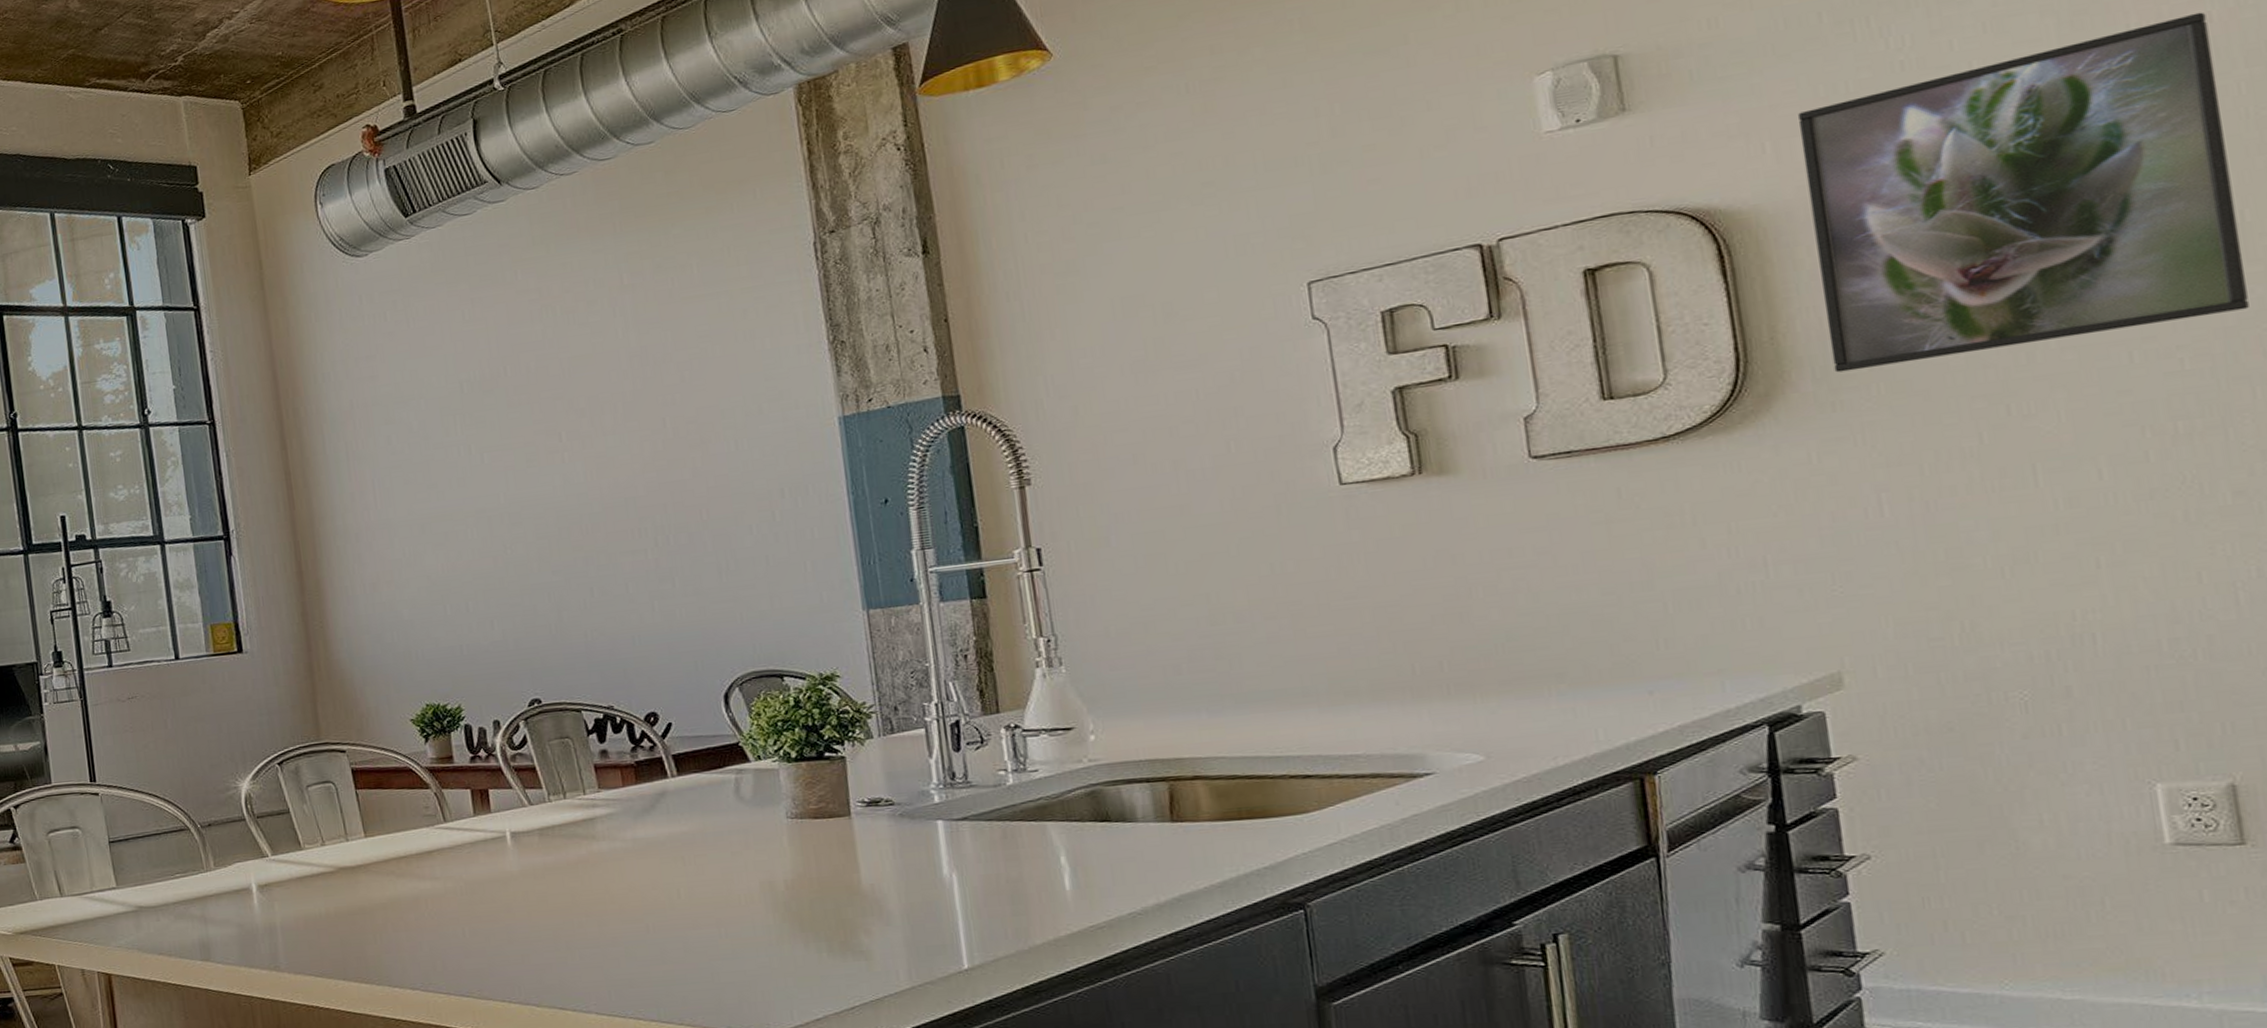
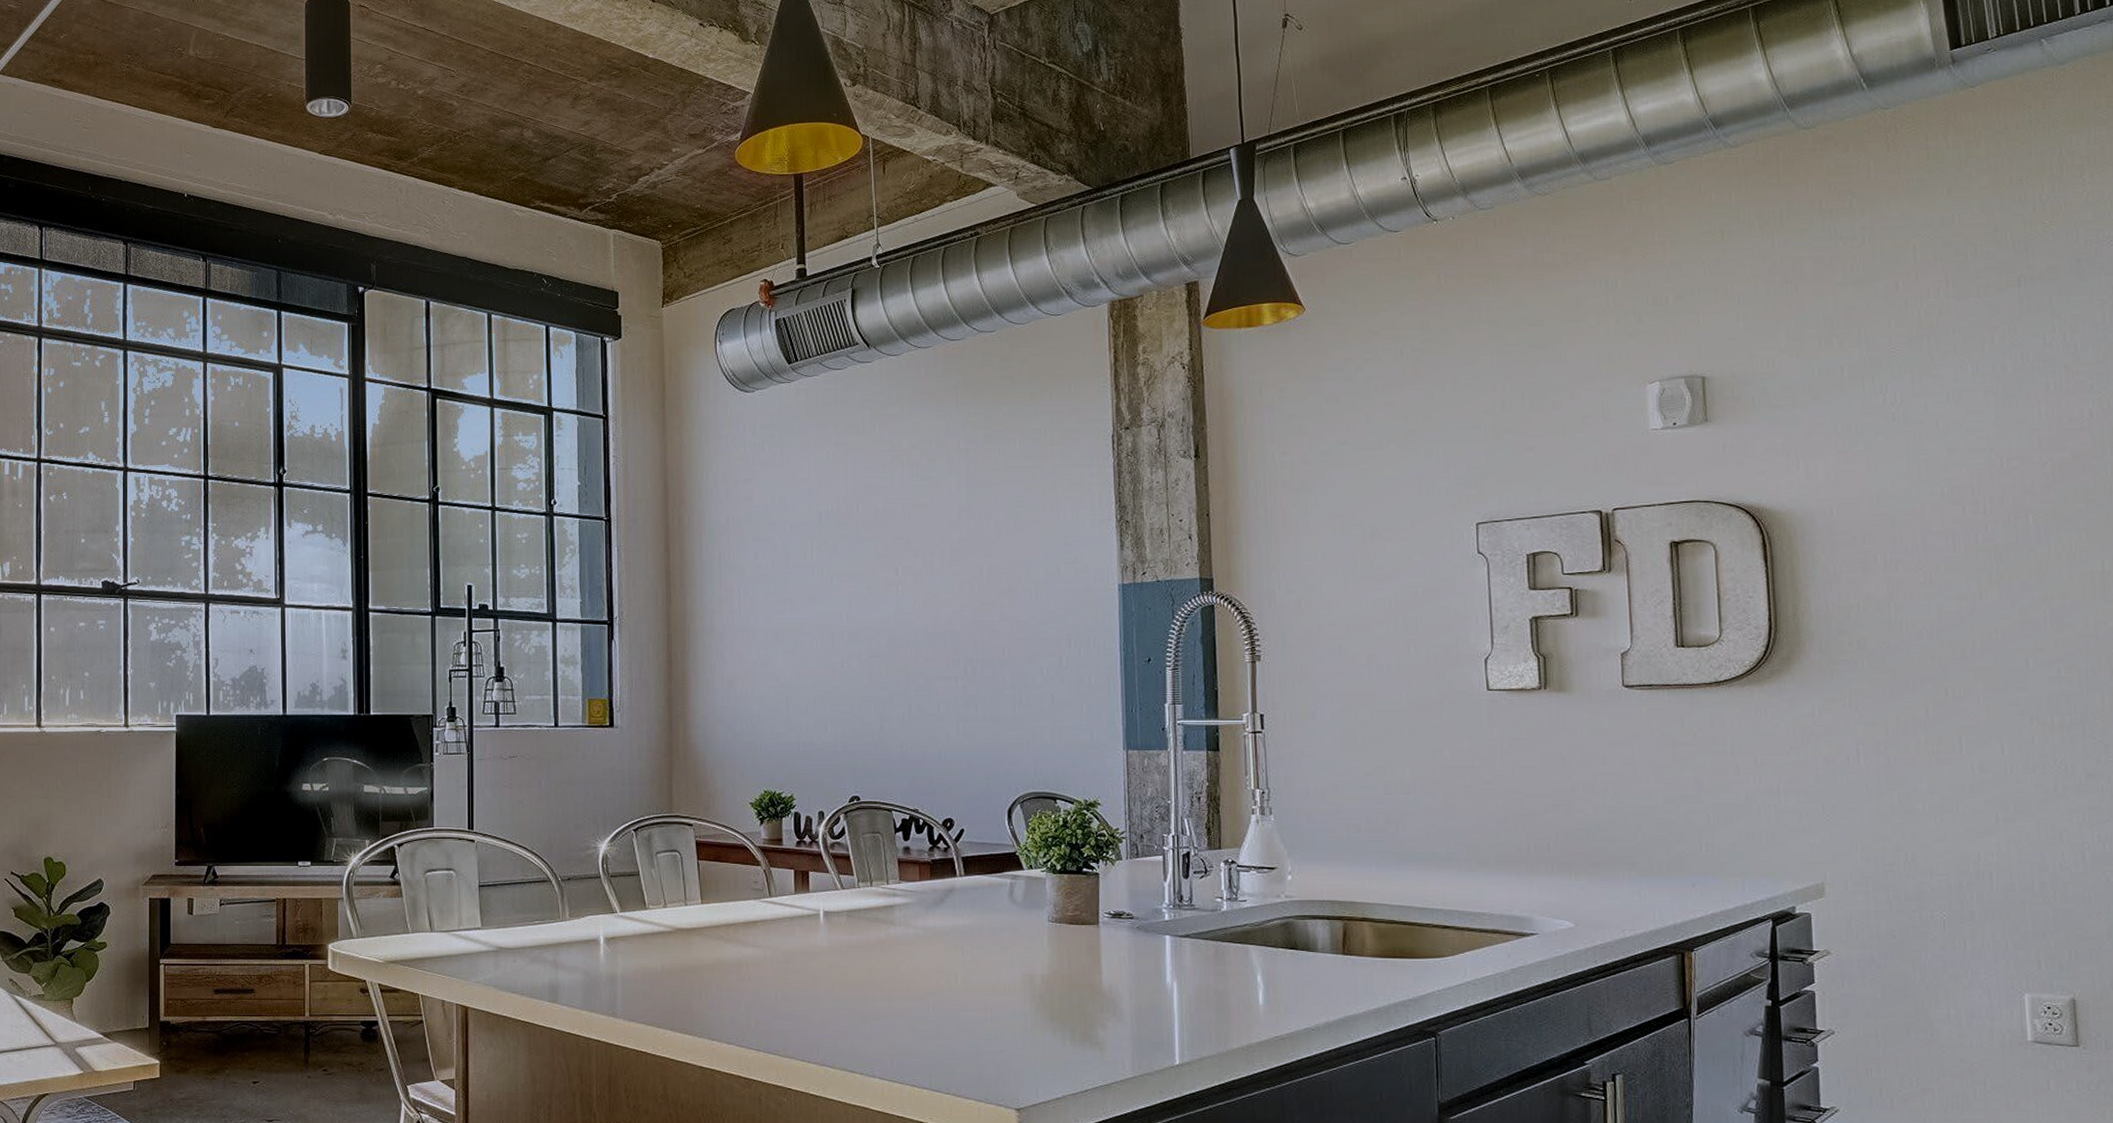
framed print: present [1797,12,2249,373] -> none [1822,408,2104,647]

